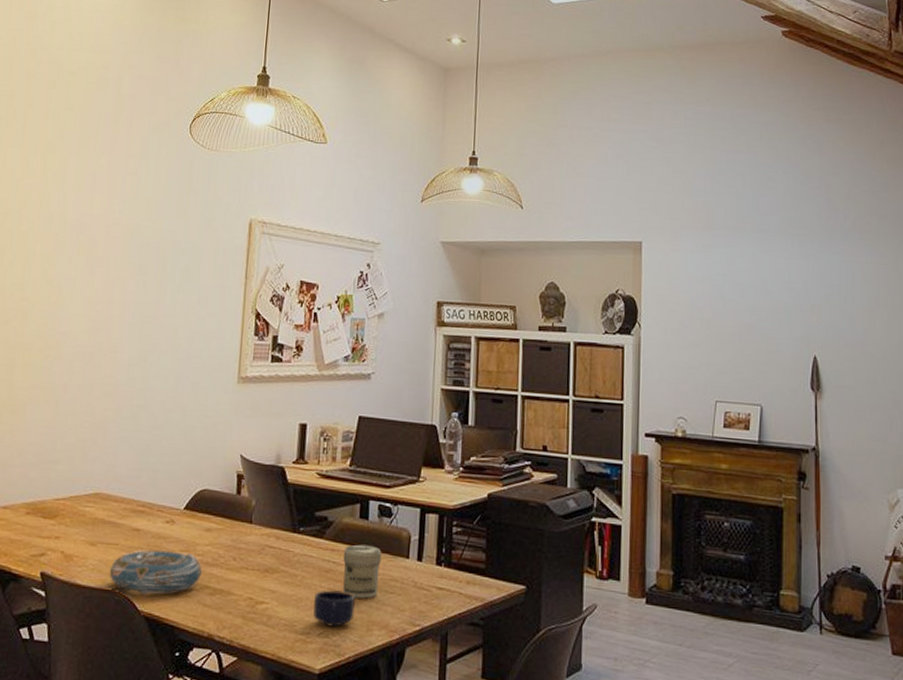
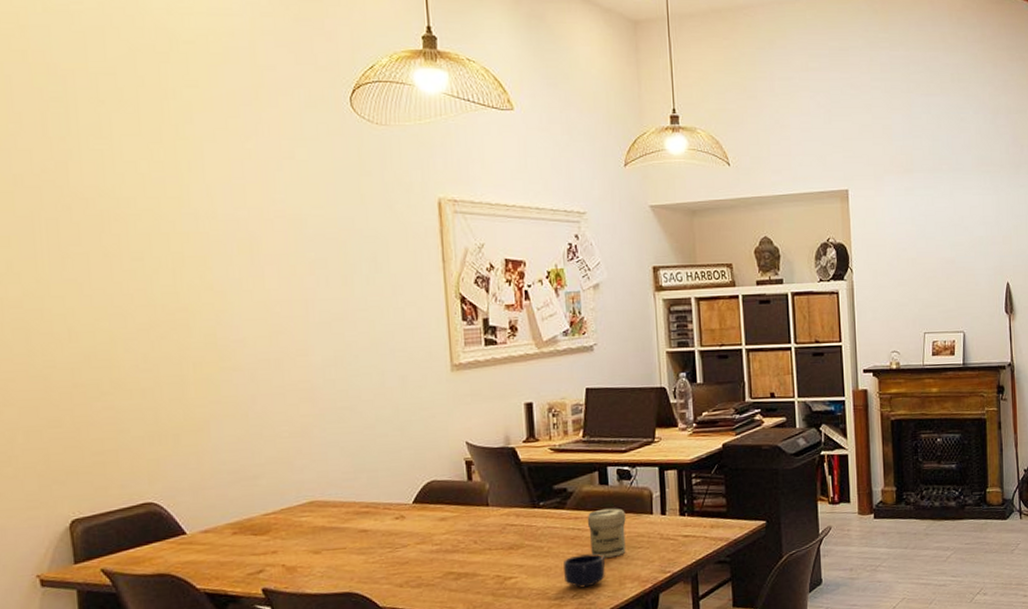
decorative bowl: present [109,549,203,596] -> none [340,544,443,592]

